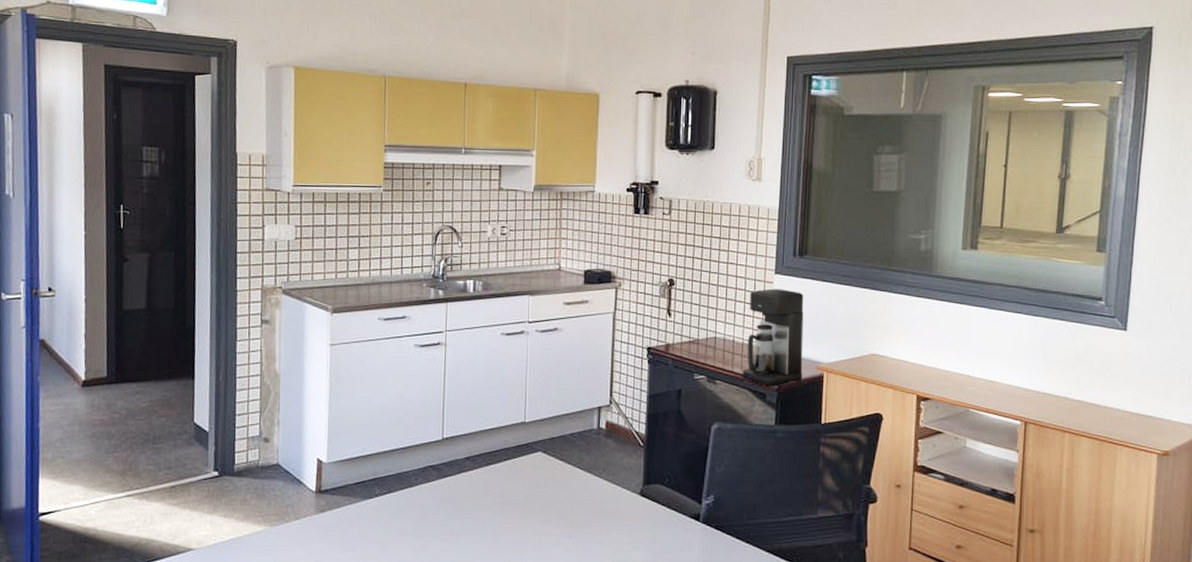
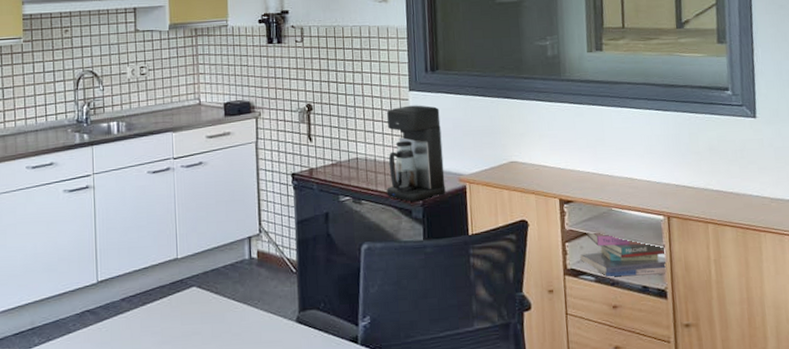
books: none [931,432,1018,479] -> present [580,233,668,277]

